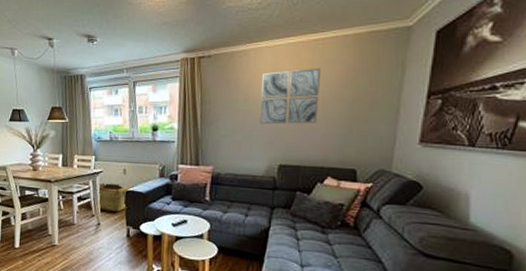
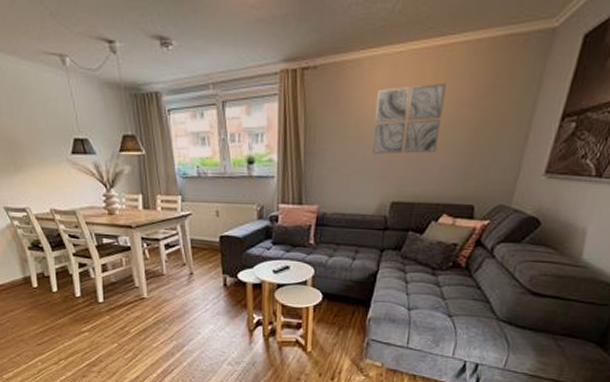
hamper: present [89,183,134,213] -> none [178,227,229,260]

